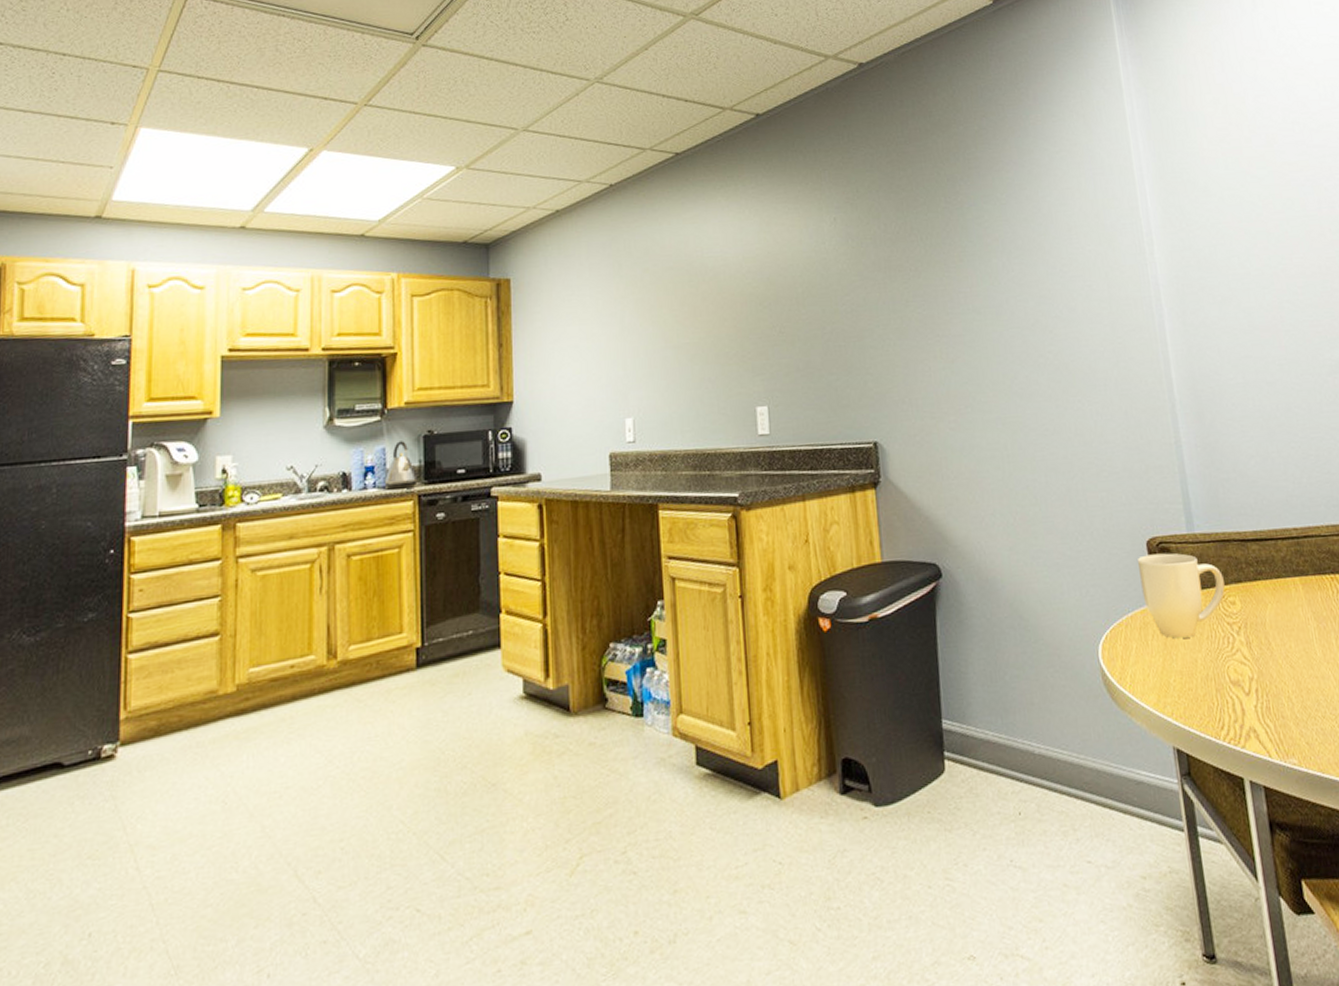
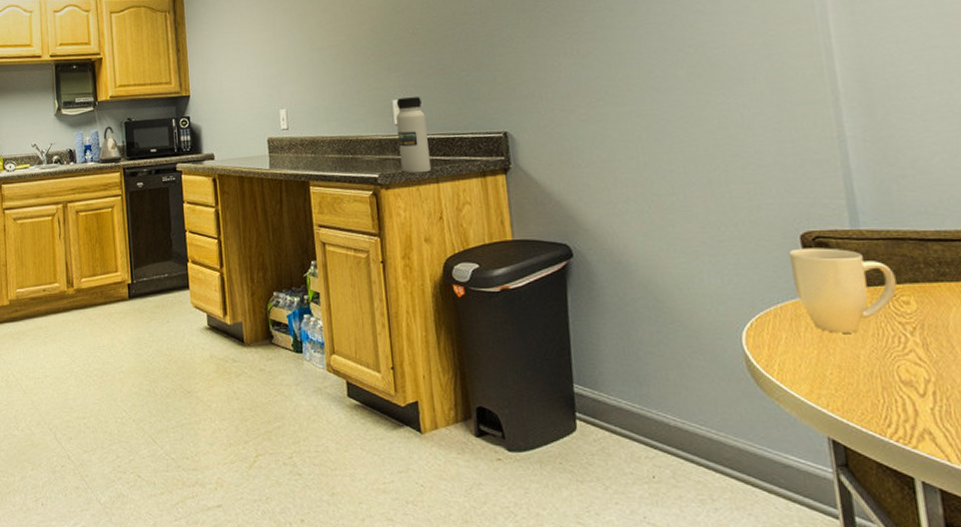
water bottle: none [760,403,798,492] -> present [396,97,432,174]

